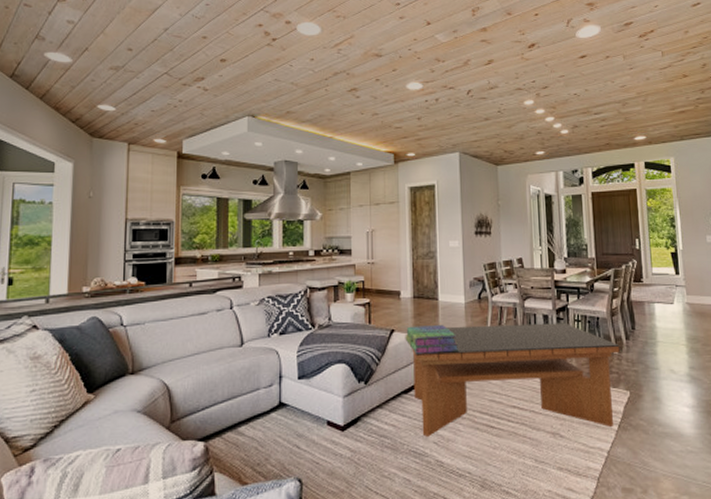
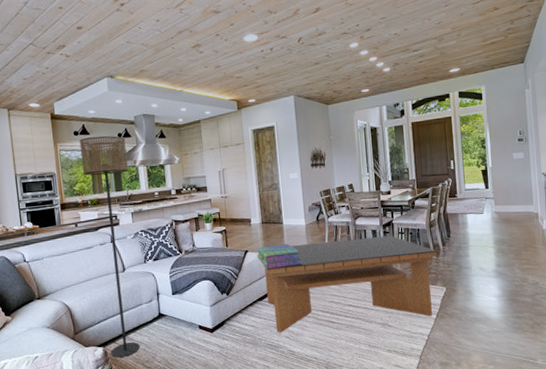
floor lamp: none [206,181,261,457] -> present [79,136,140,358]

